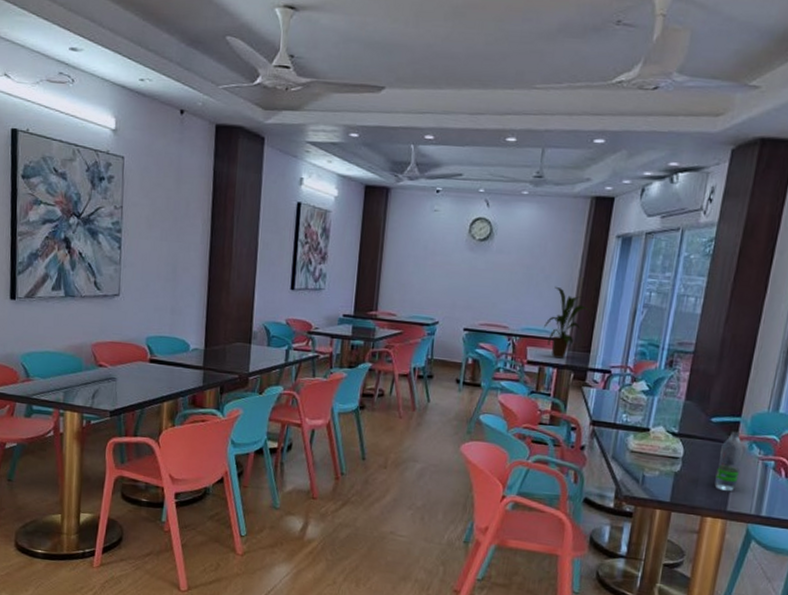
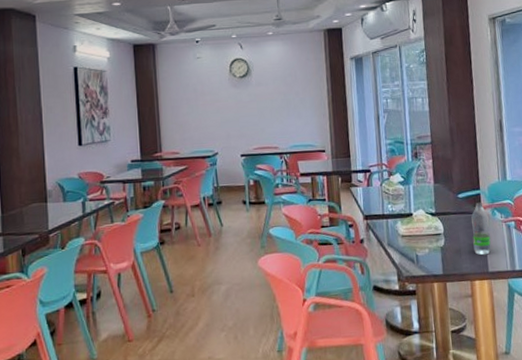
house plant: present [544,286,592,359] -> none [308,106,344,167]

